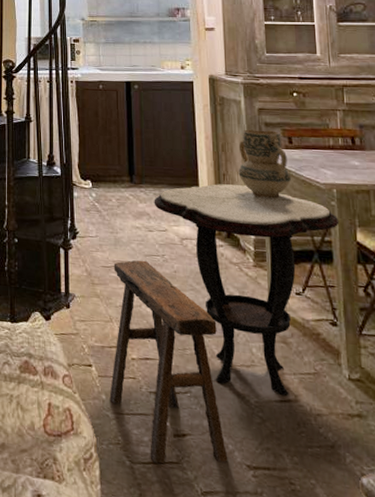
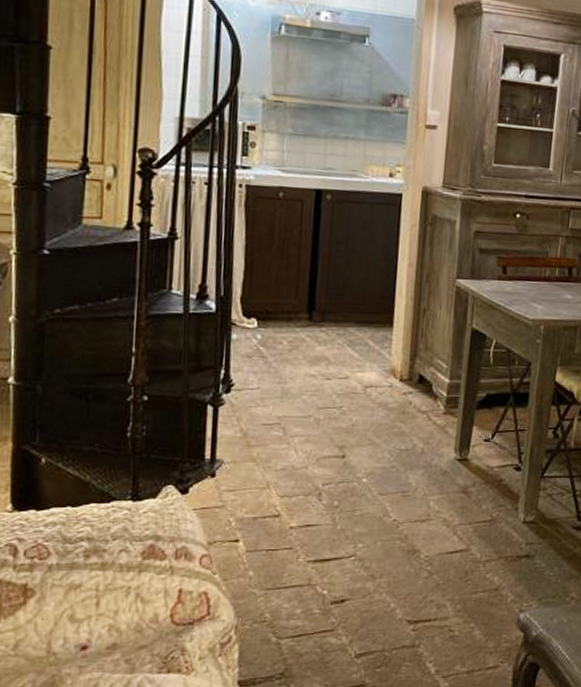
stool: present [109,260,228,464] -> none [258,414,394,635]
side table: present [154,184,339,397] -> none [336,321,541,547]
ceramic jug: present [238,129,292,199] -> none [441,256,500,337]

